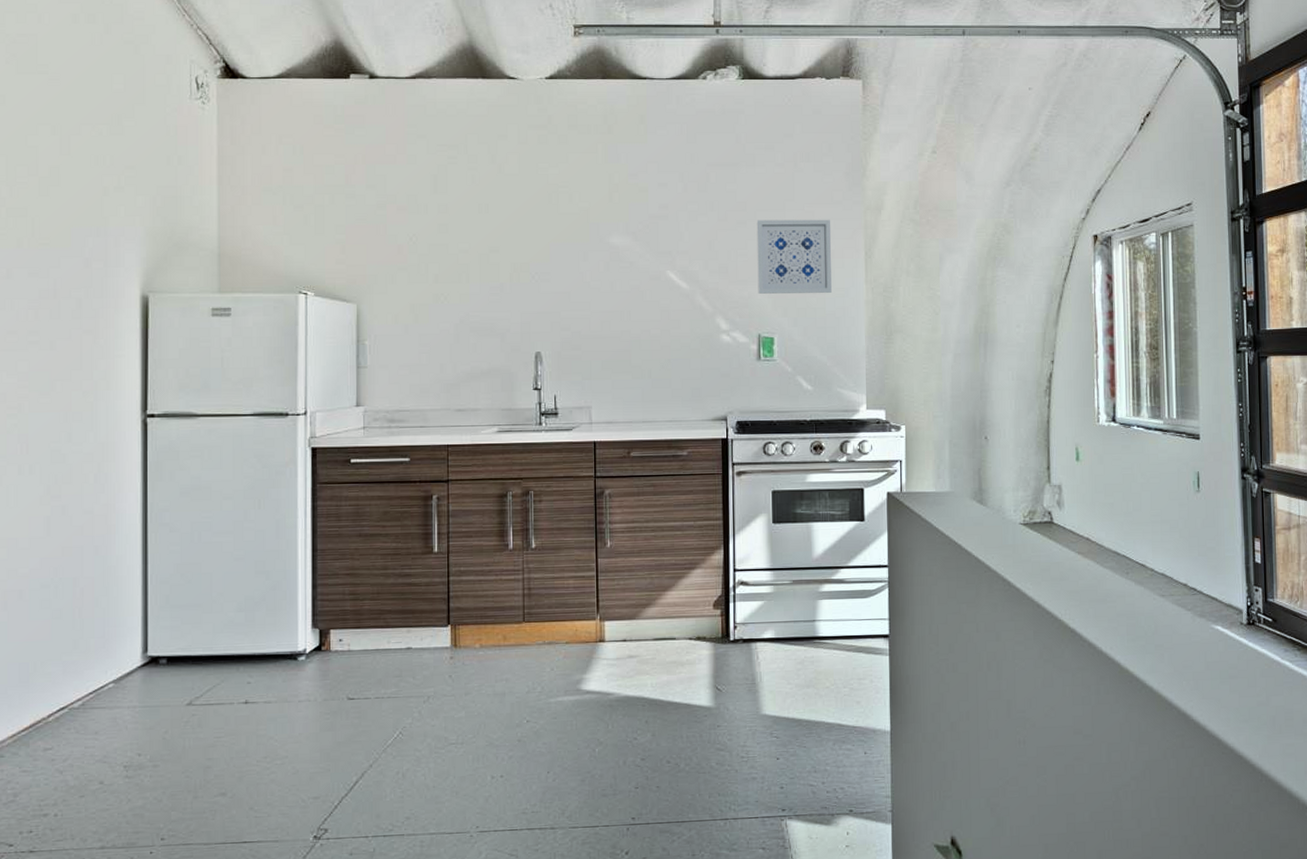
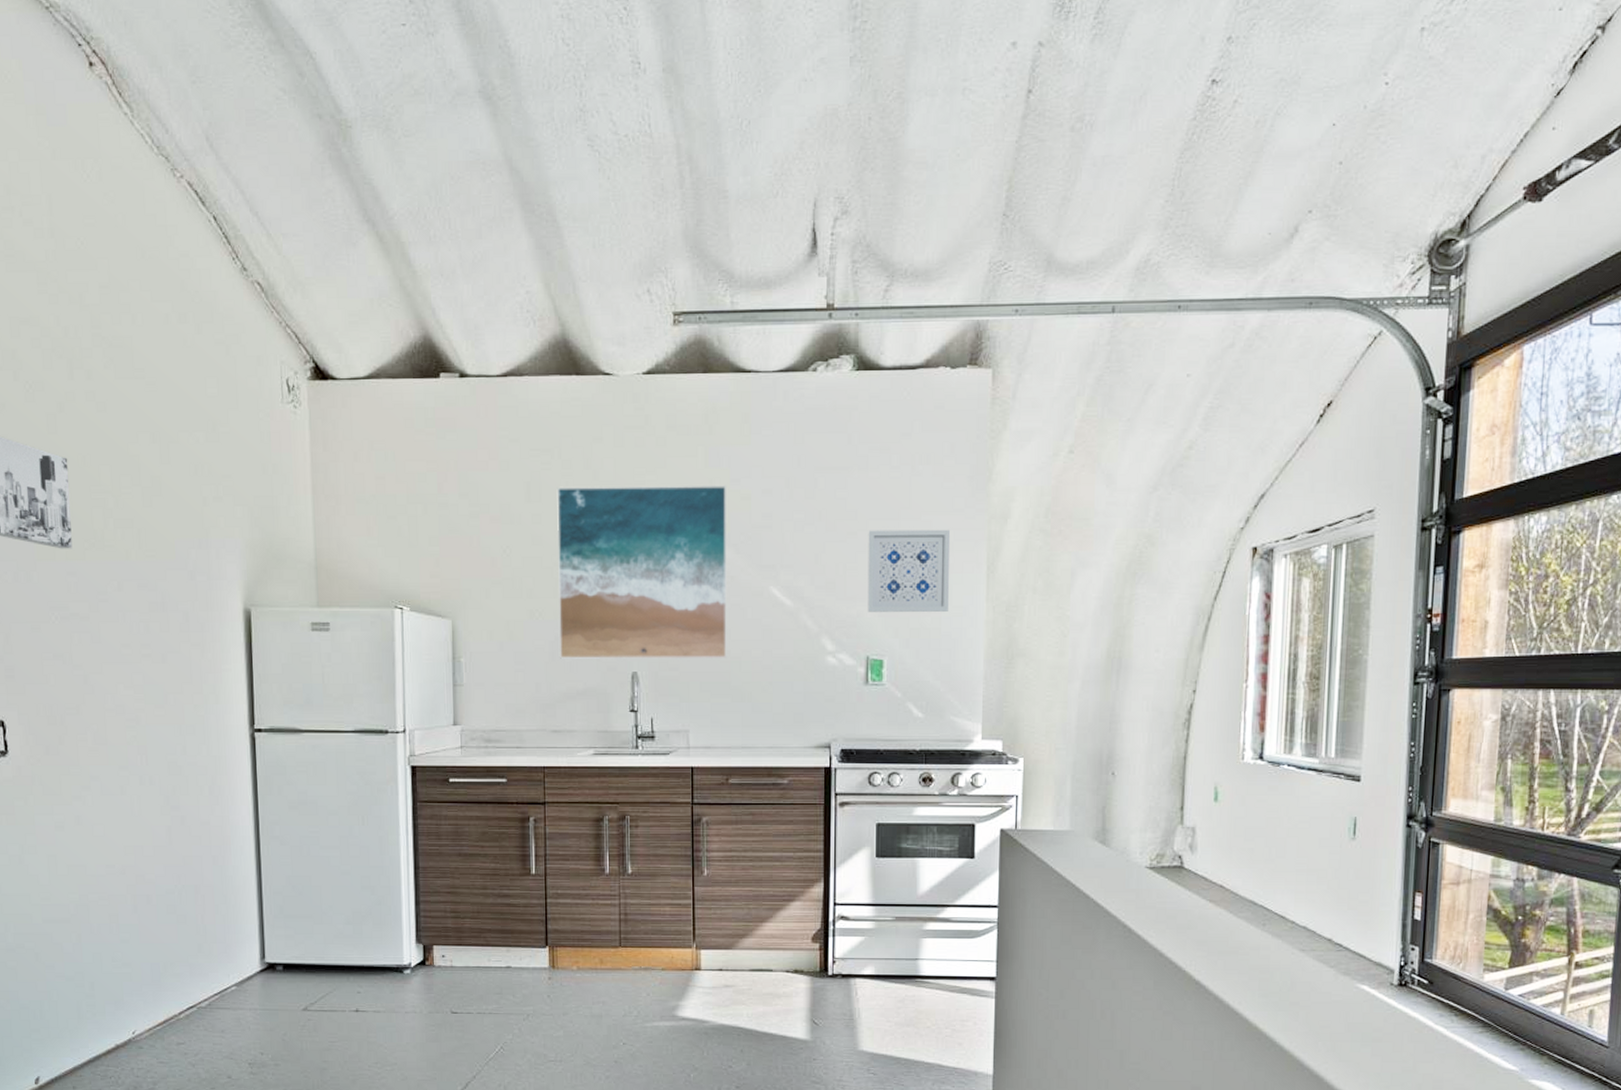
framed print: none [462,178,628,340] -> present [557,484,728,660]

